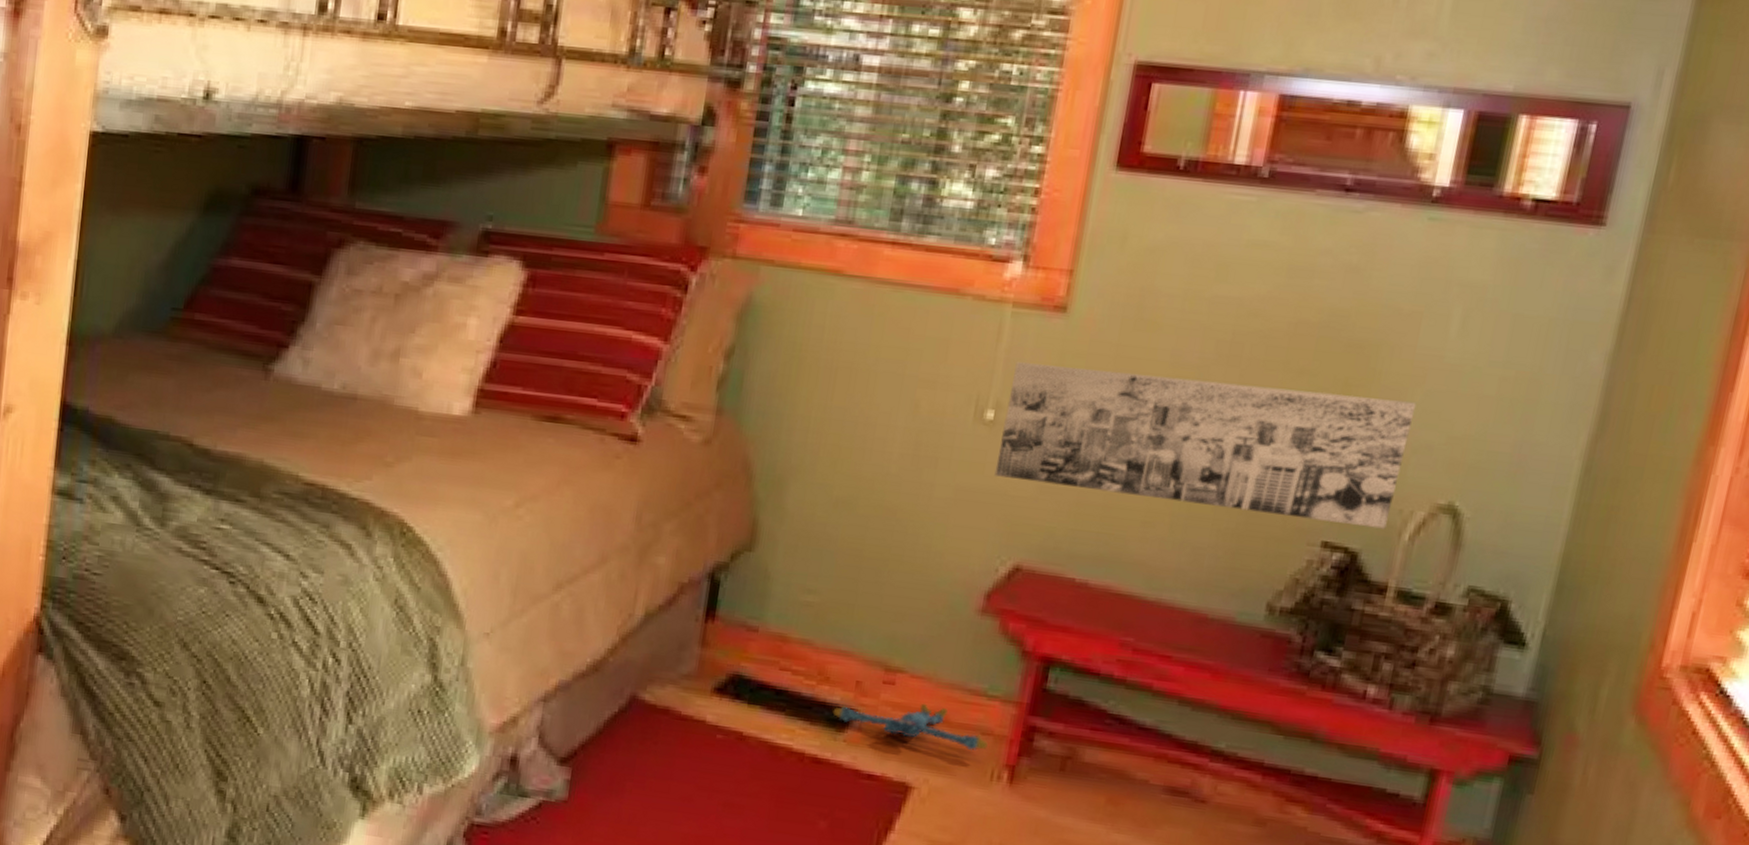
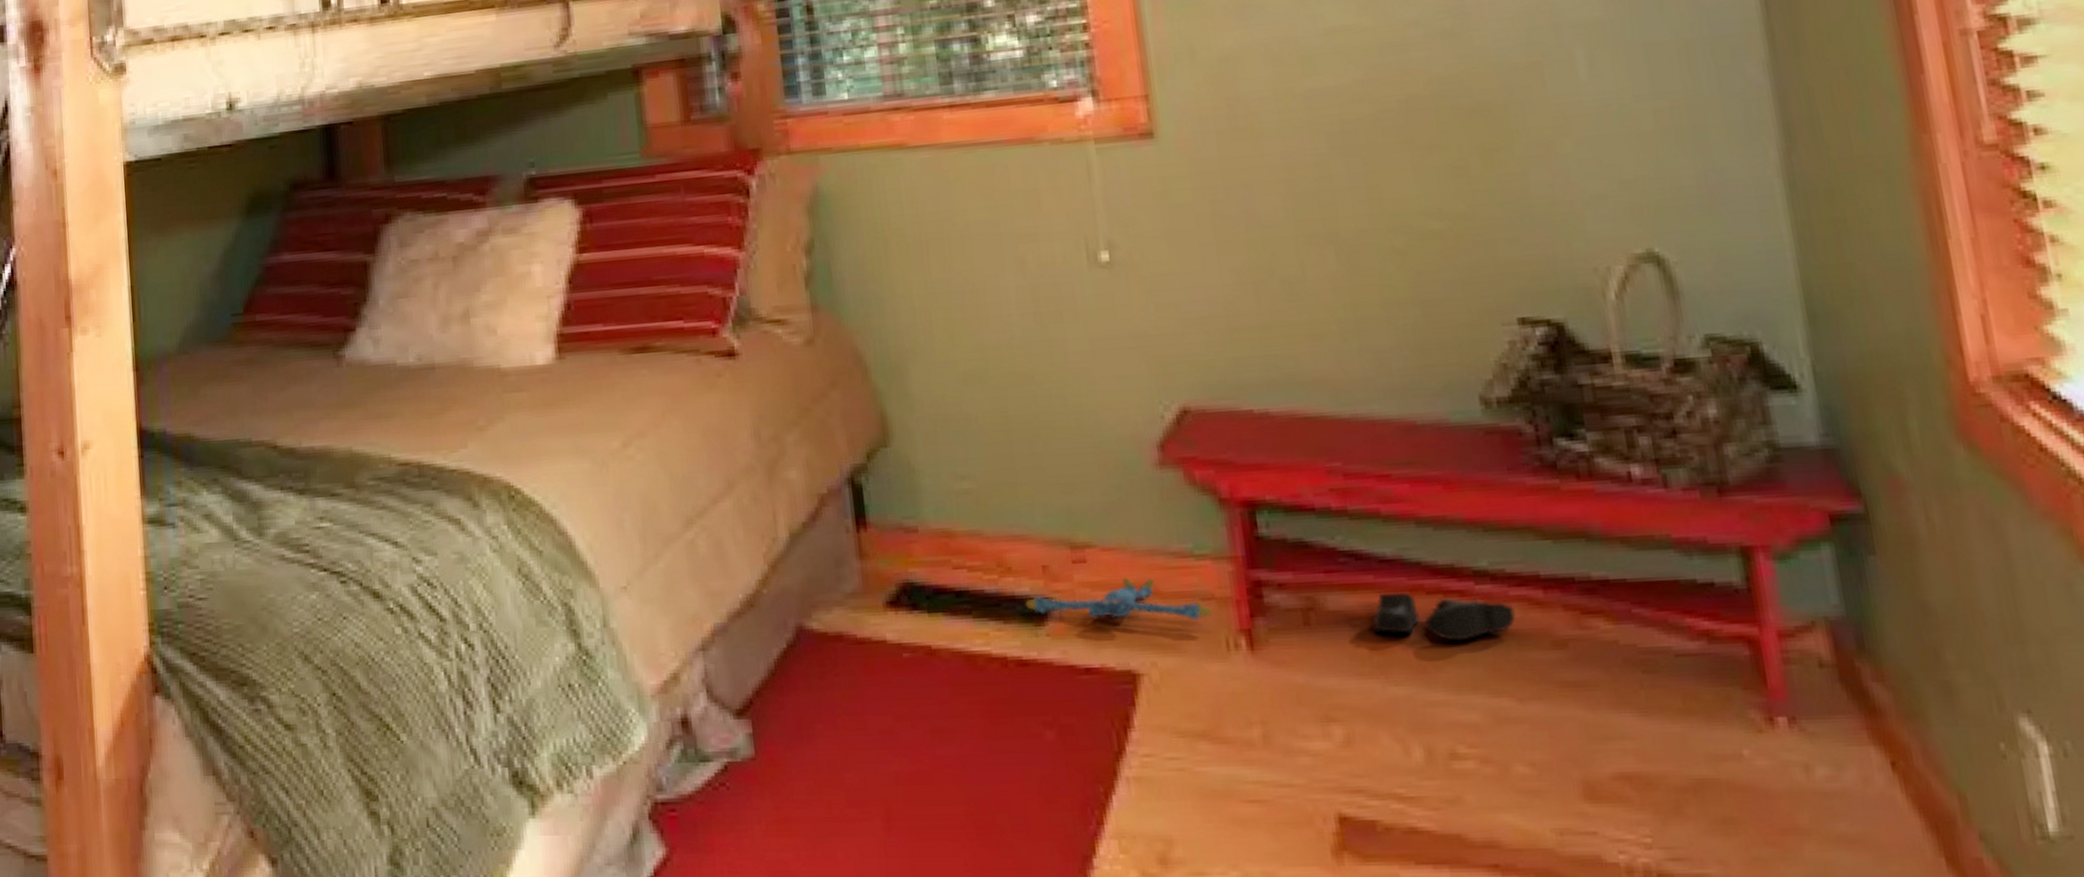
wall art: present [994,362,1417,529] -> none [1116,154,1585,318]
boots: none [1115,753,1234,806] -> present [1373,591,1516,641]

